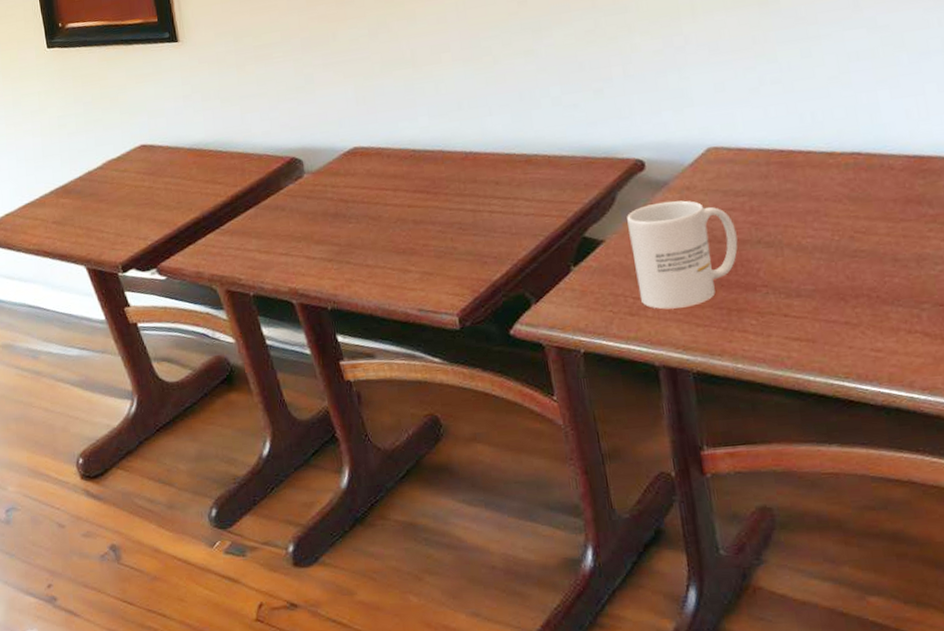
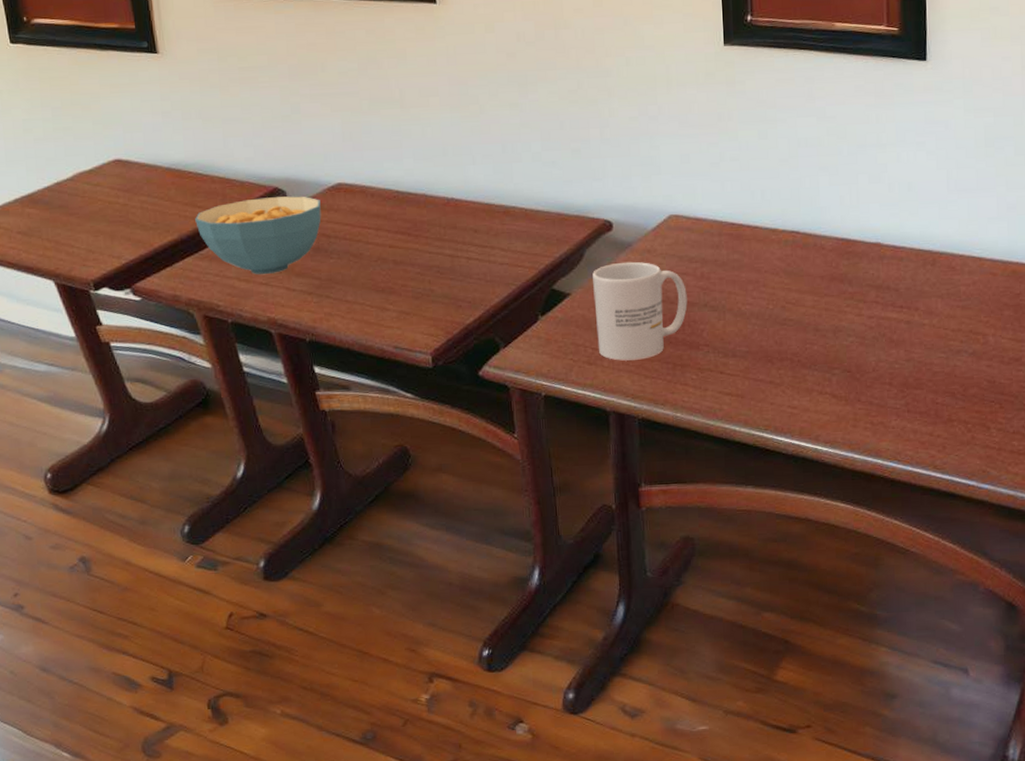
cereal bowl: none [216,163,339,245] -> present [195,196,322,274]

